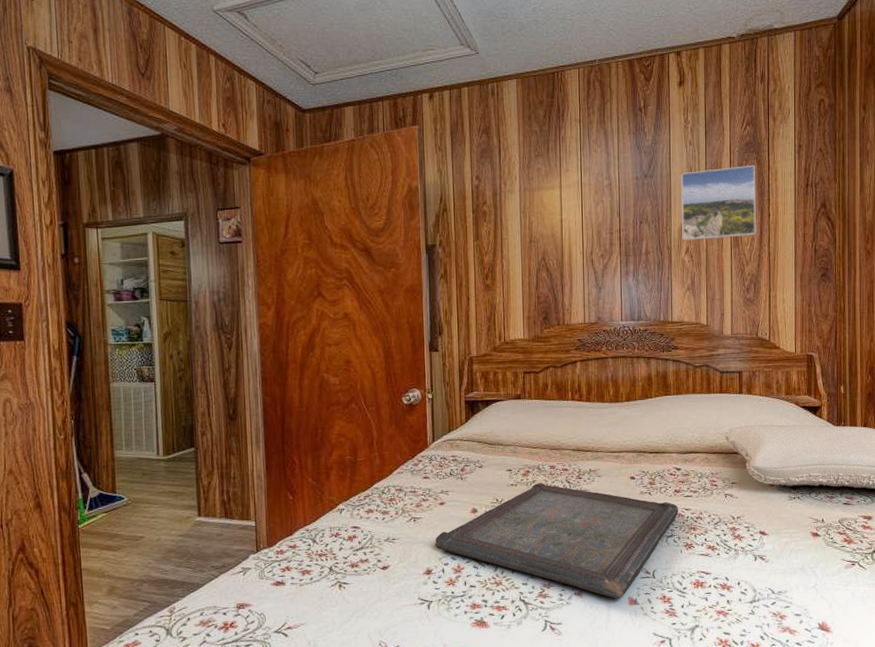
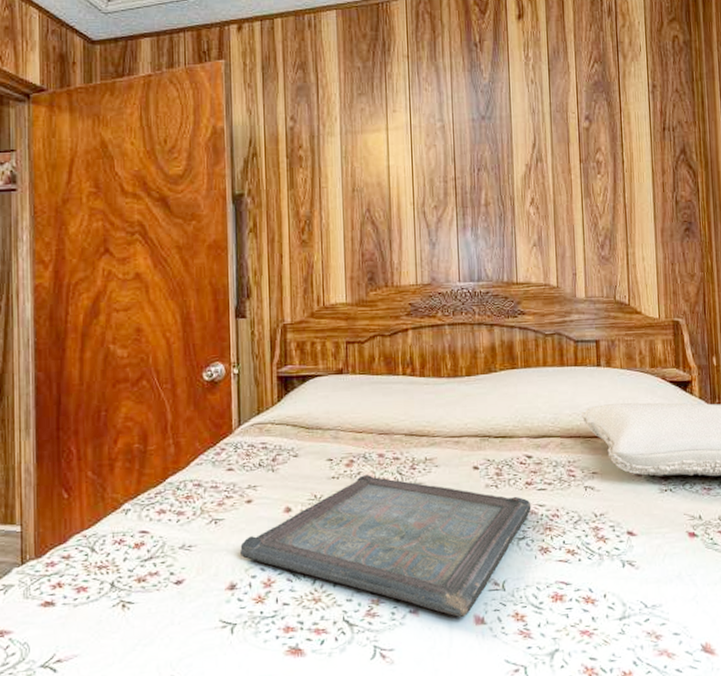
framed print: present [680,164,756,241] -> none [522,106,609,191]

